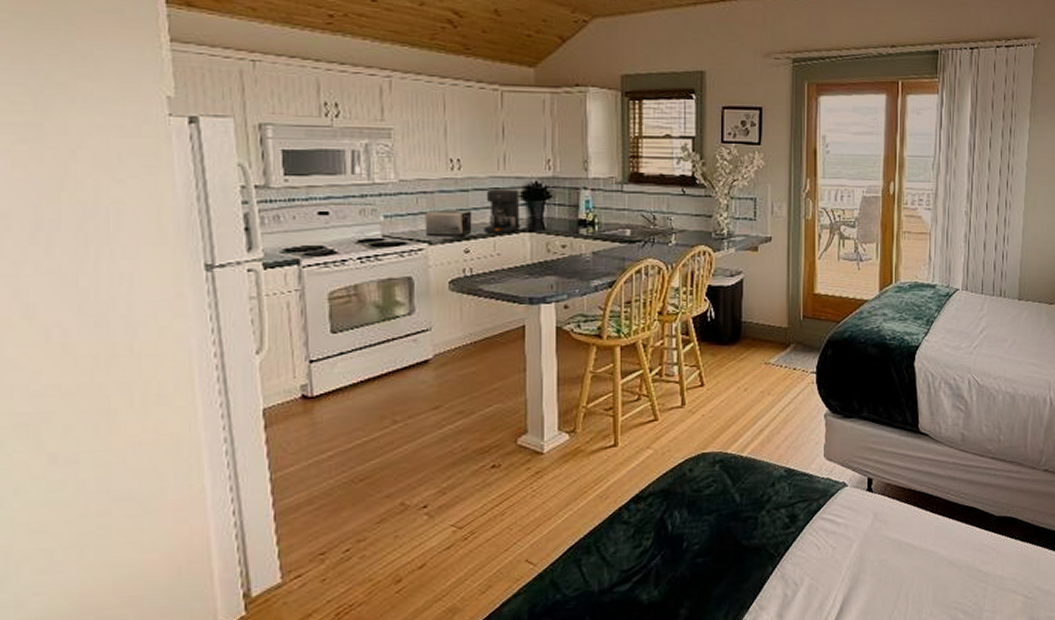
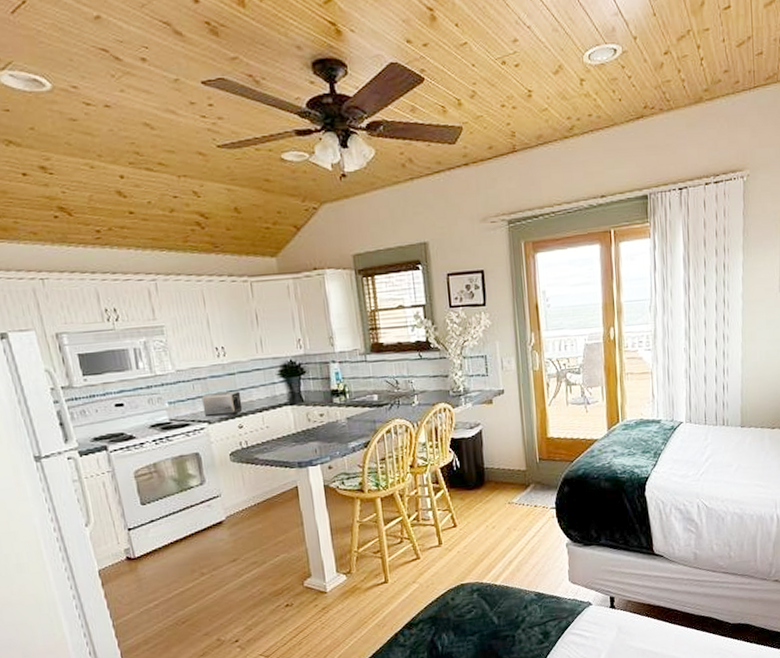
coffee maker: present [484,189,520,234] -> none [249,368,283,409]

